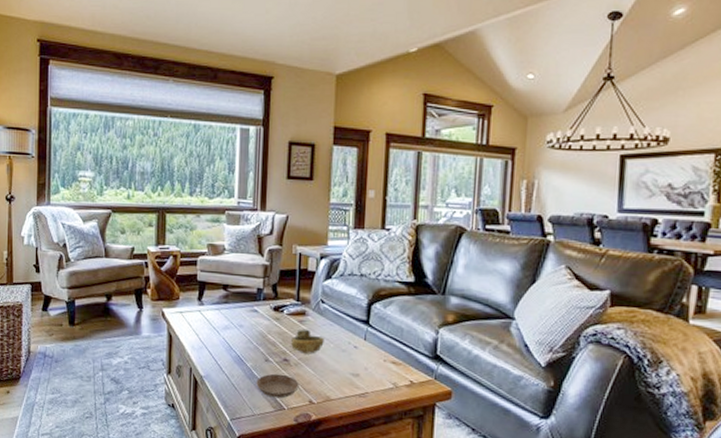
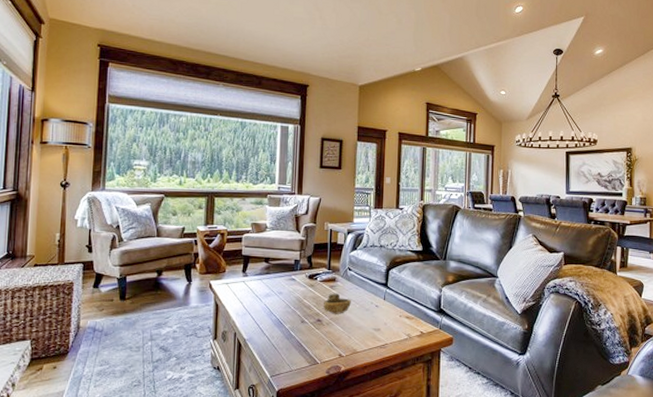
saucer: present [256,373,299,399] -> none [293,333,331,354]

